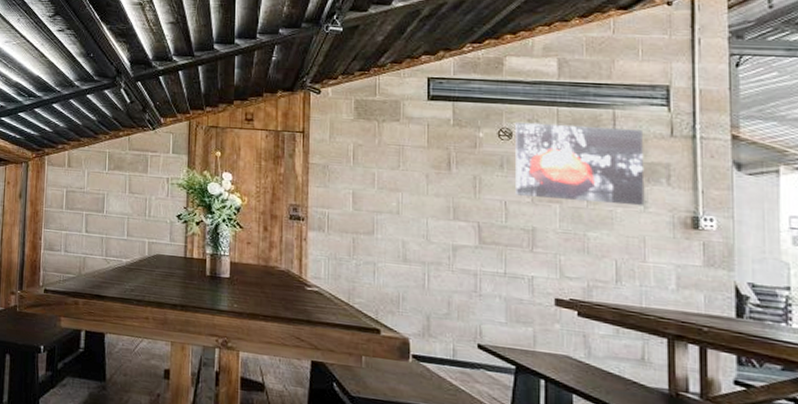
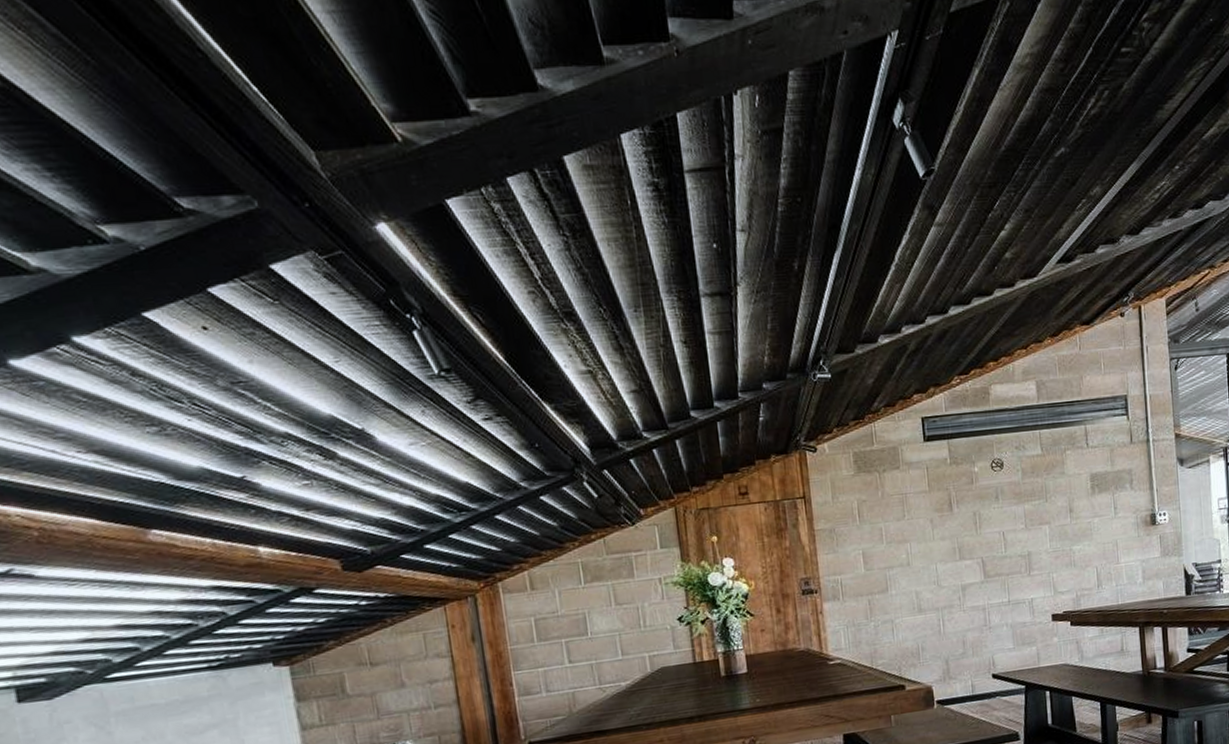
wall art: present [516,121,645,206] -> none [1005,441,1115,524]

